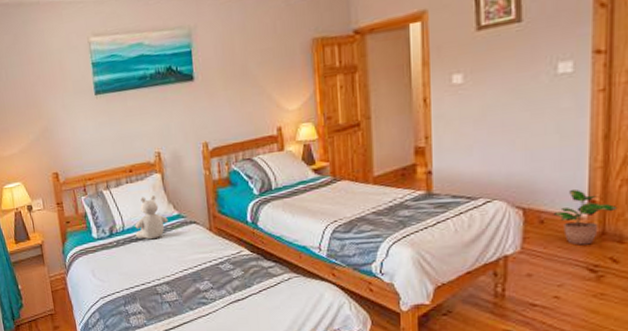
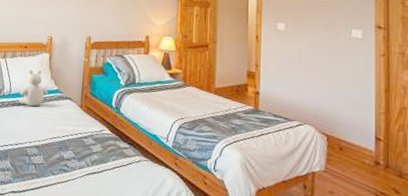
potted plant: present [553,188,618,246] -> none [349,126,397,174]

